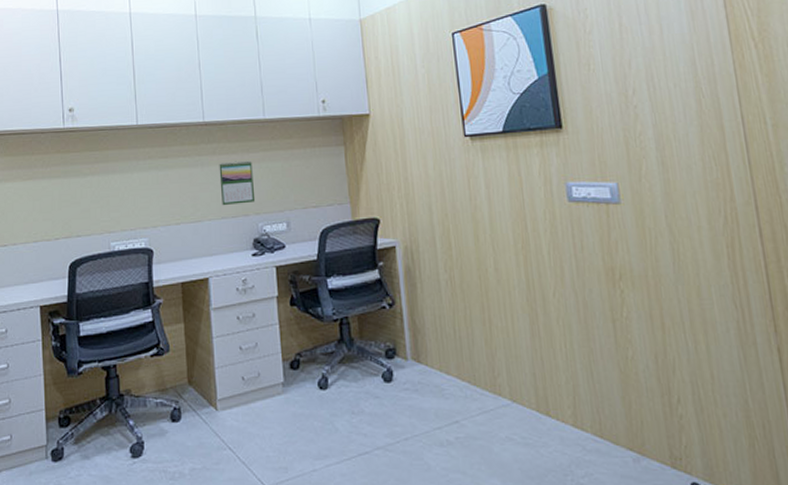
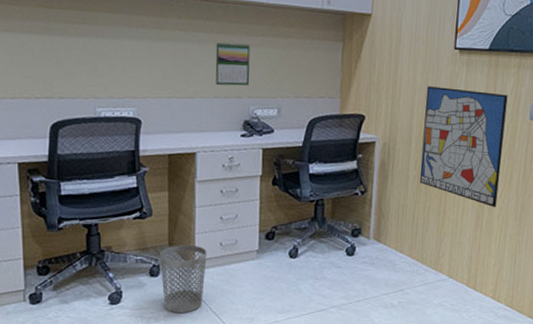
wastebasket: none [179,381,230,465] -> present [159,244,207,314]
wall art: none [442,177,552,310] -> present [419,86,508,208]

